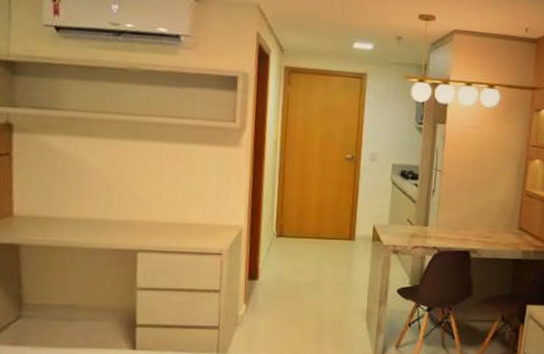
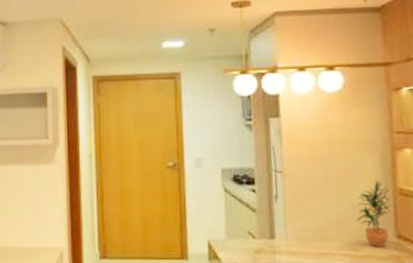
potted plant: none [492,184,520,237] -> present [357,181,392,248]

